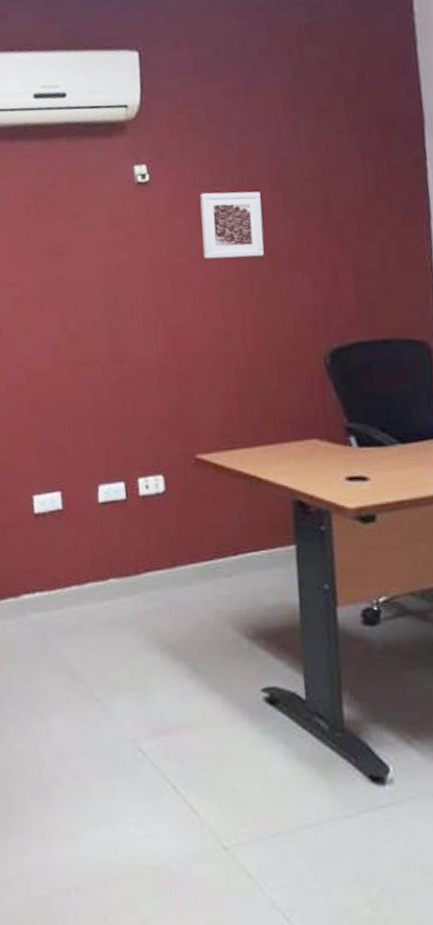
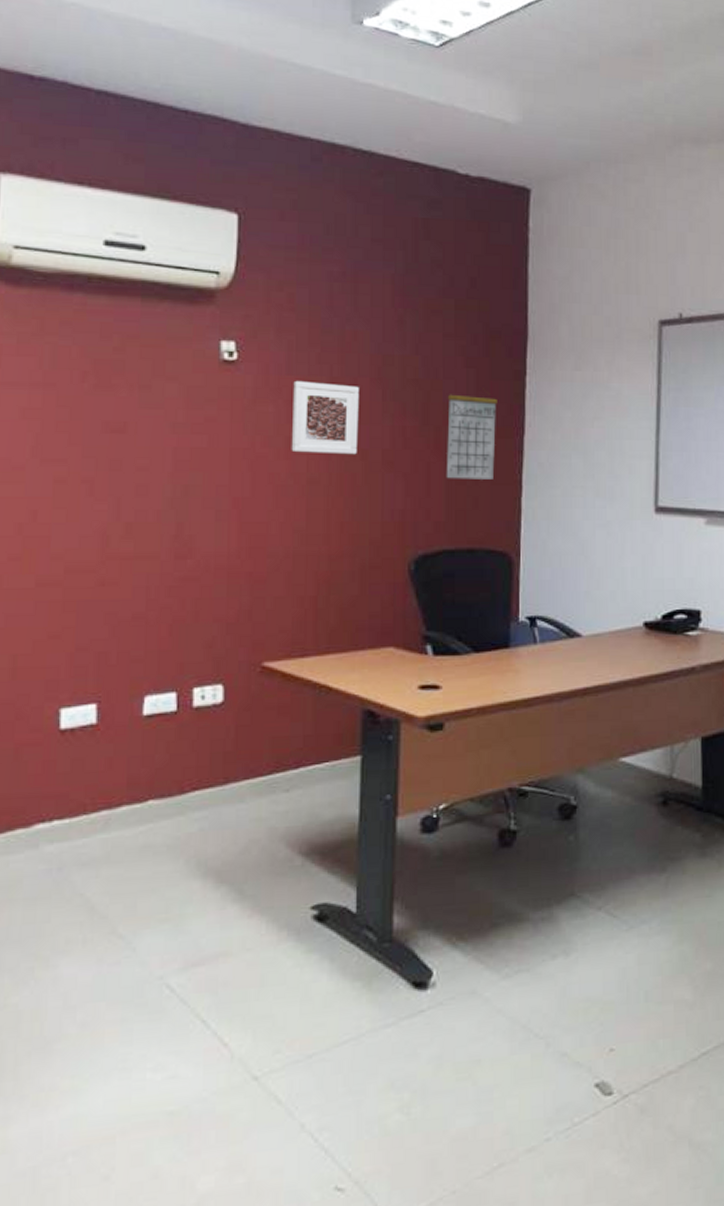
calendar: none [346,178,403,272] -> present [446,387,497,479]

